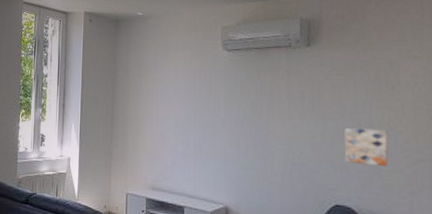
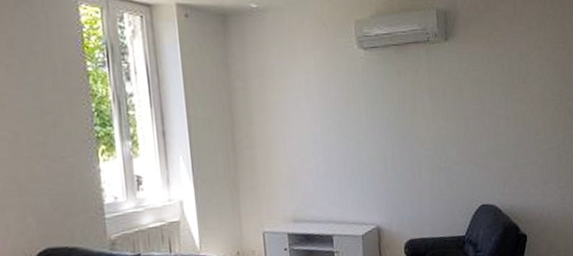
wall art: present [344,128,388,167] -> none [485,123,524,161]

